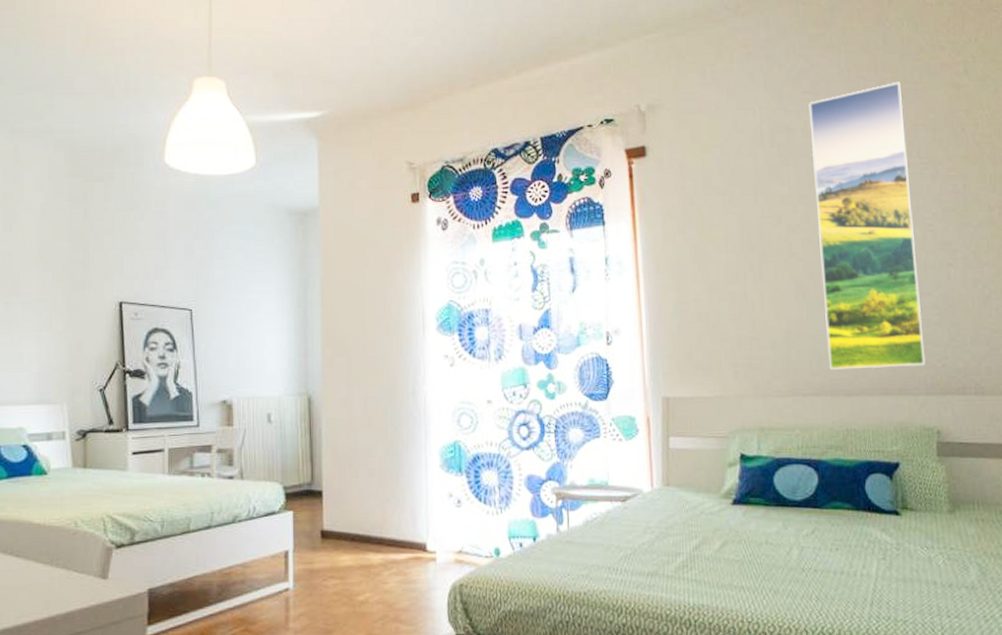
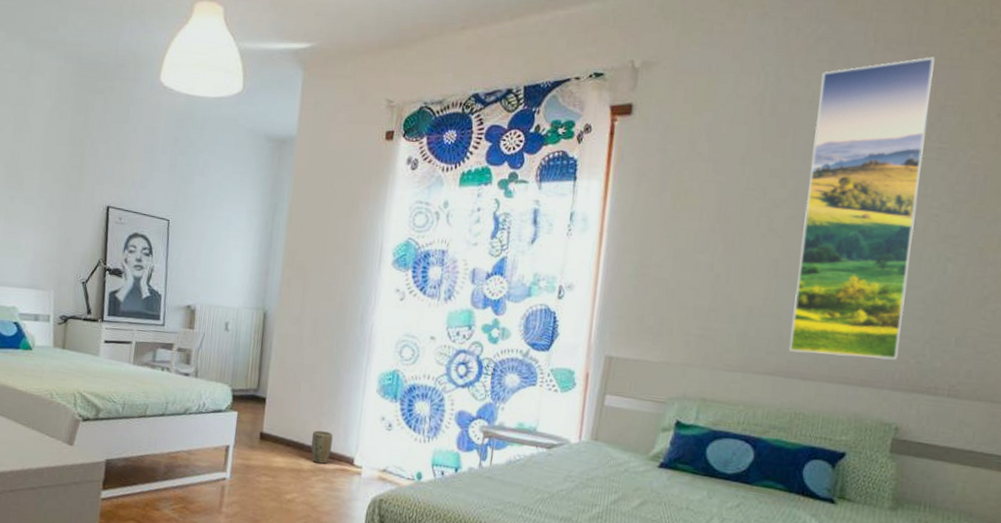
plant pot: none [377,518,401,555] -> present [310,430,333,464]

